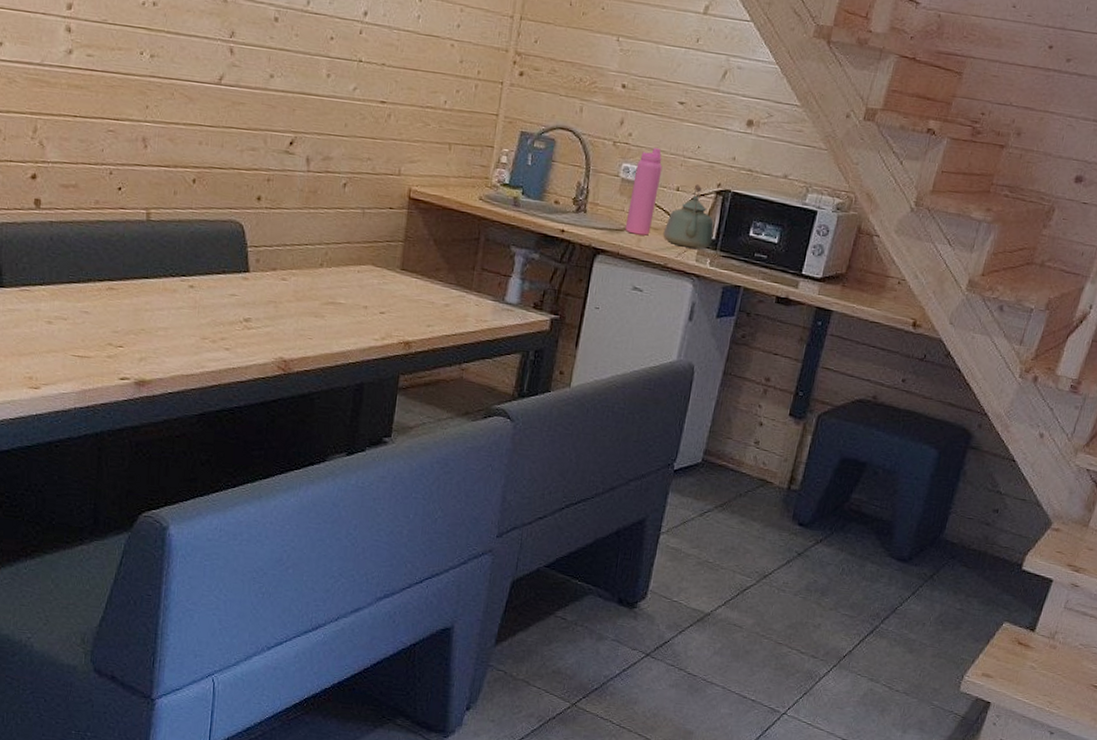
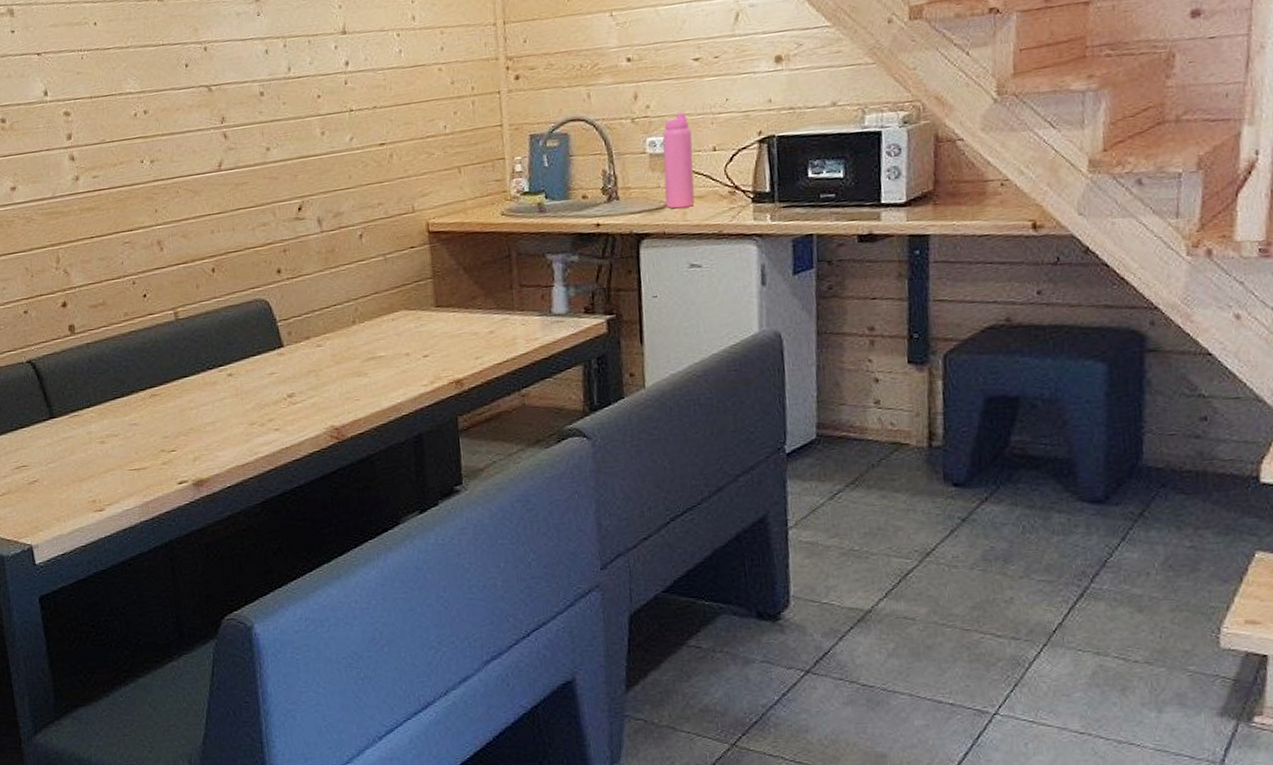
kettle: present [663,184,714,249] -> none [709,138,768,209]

